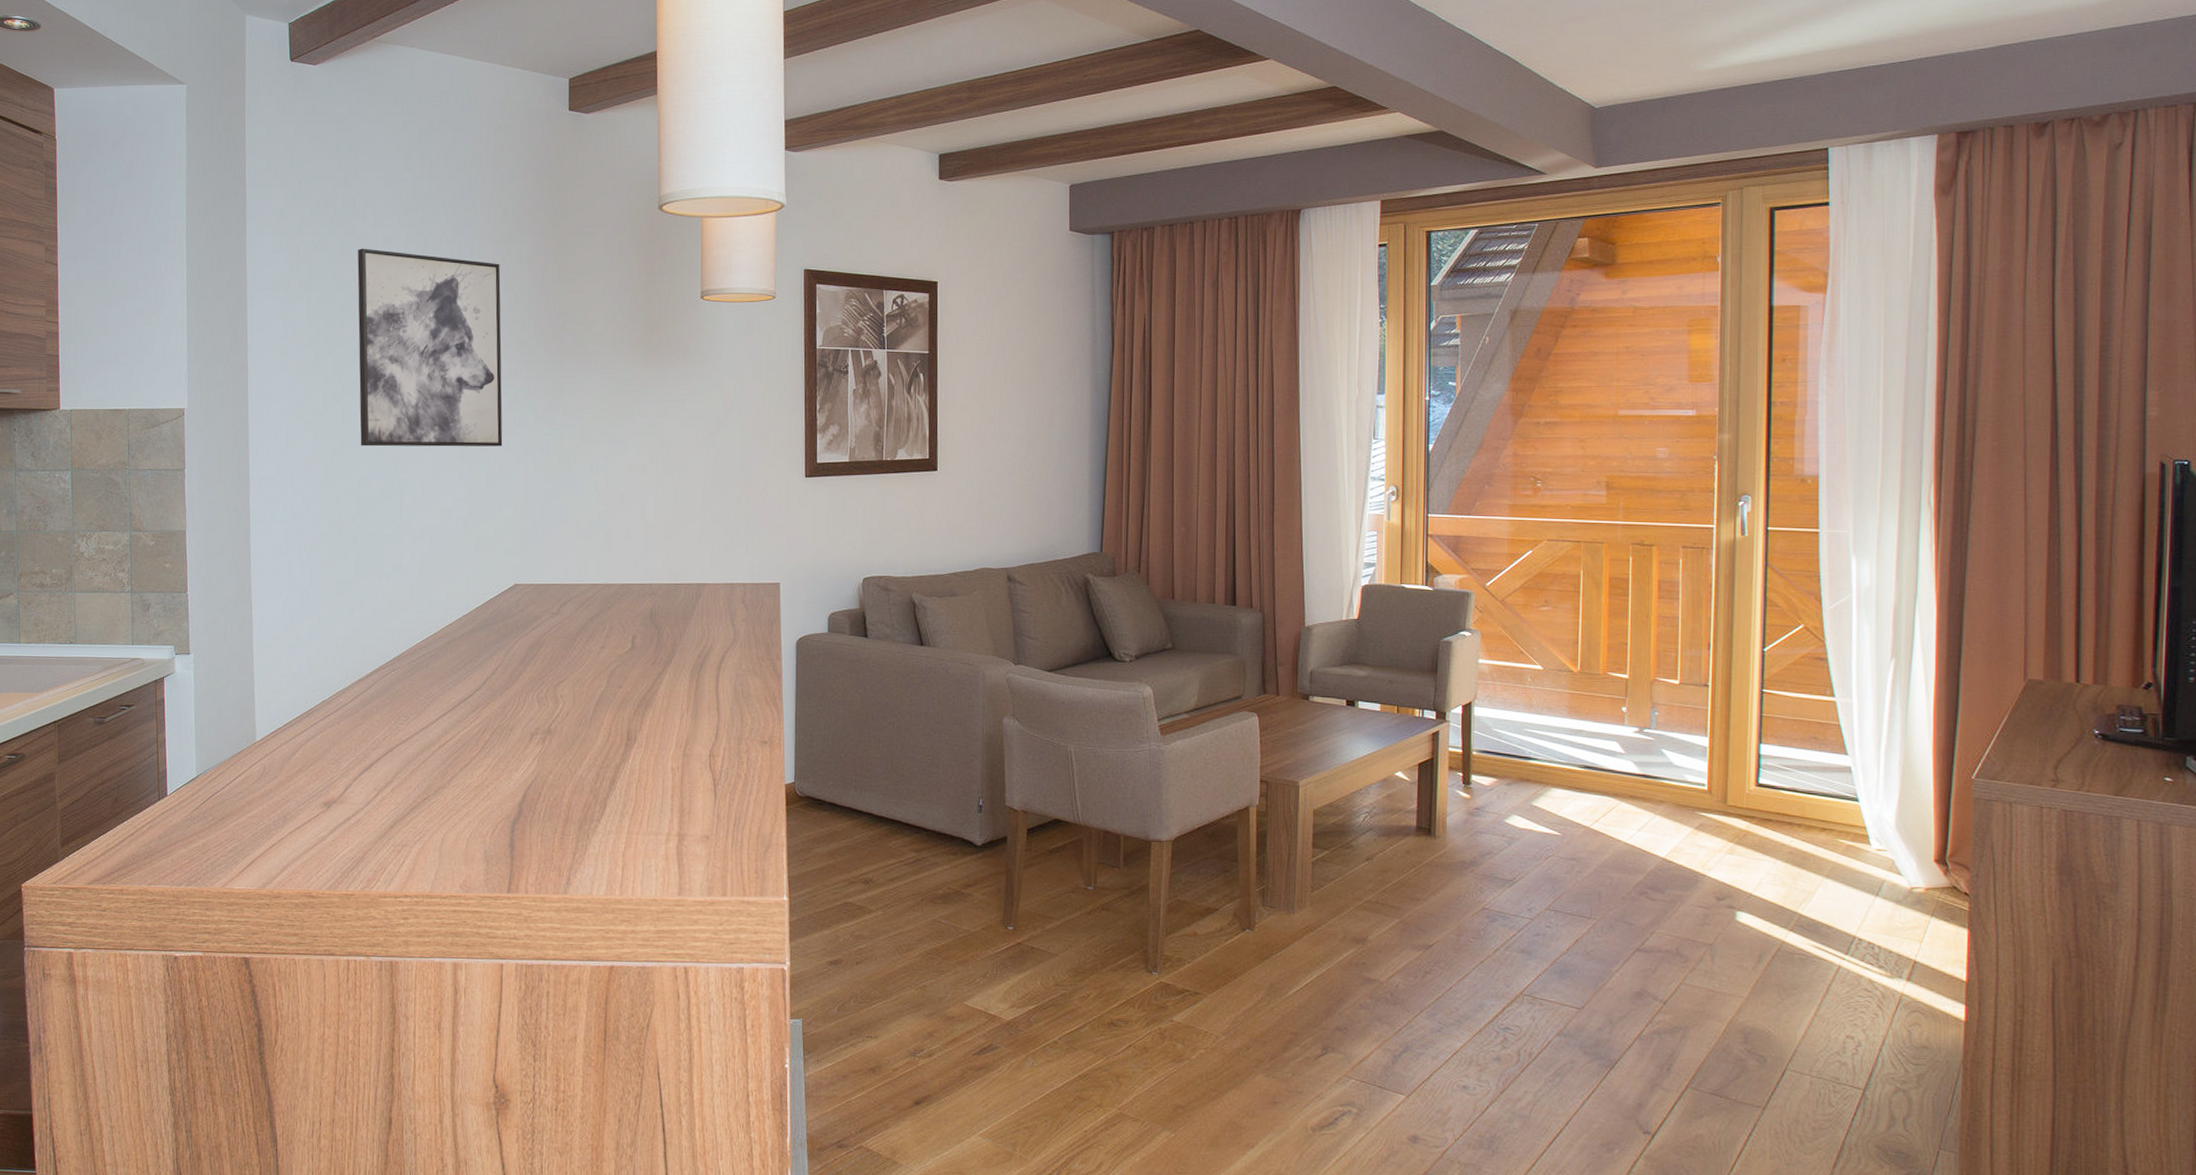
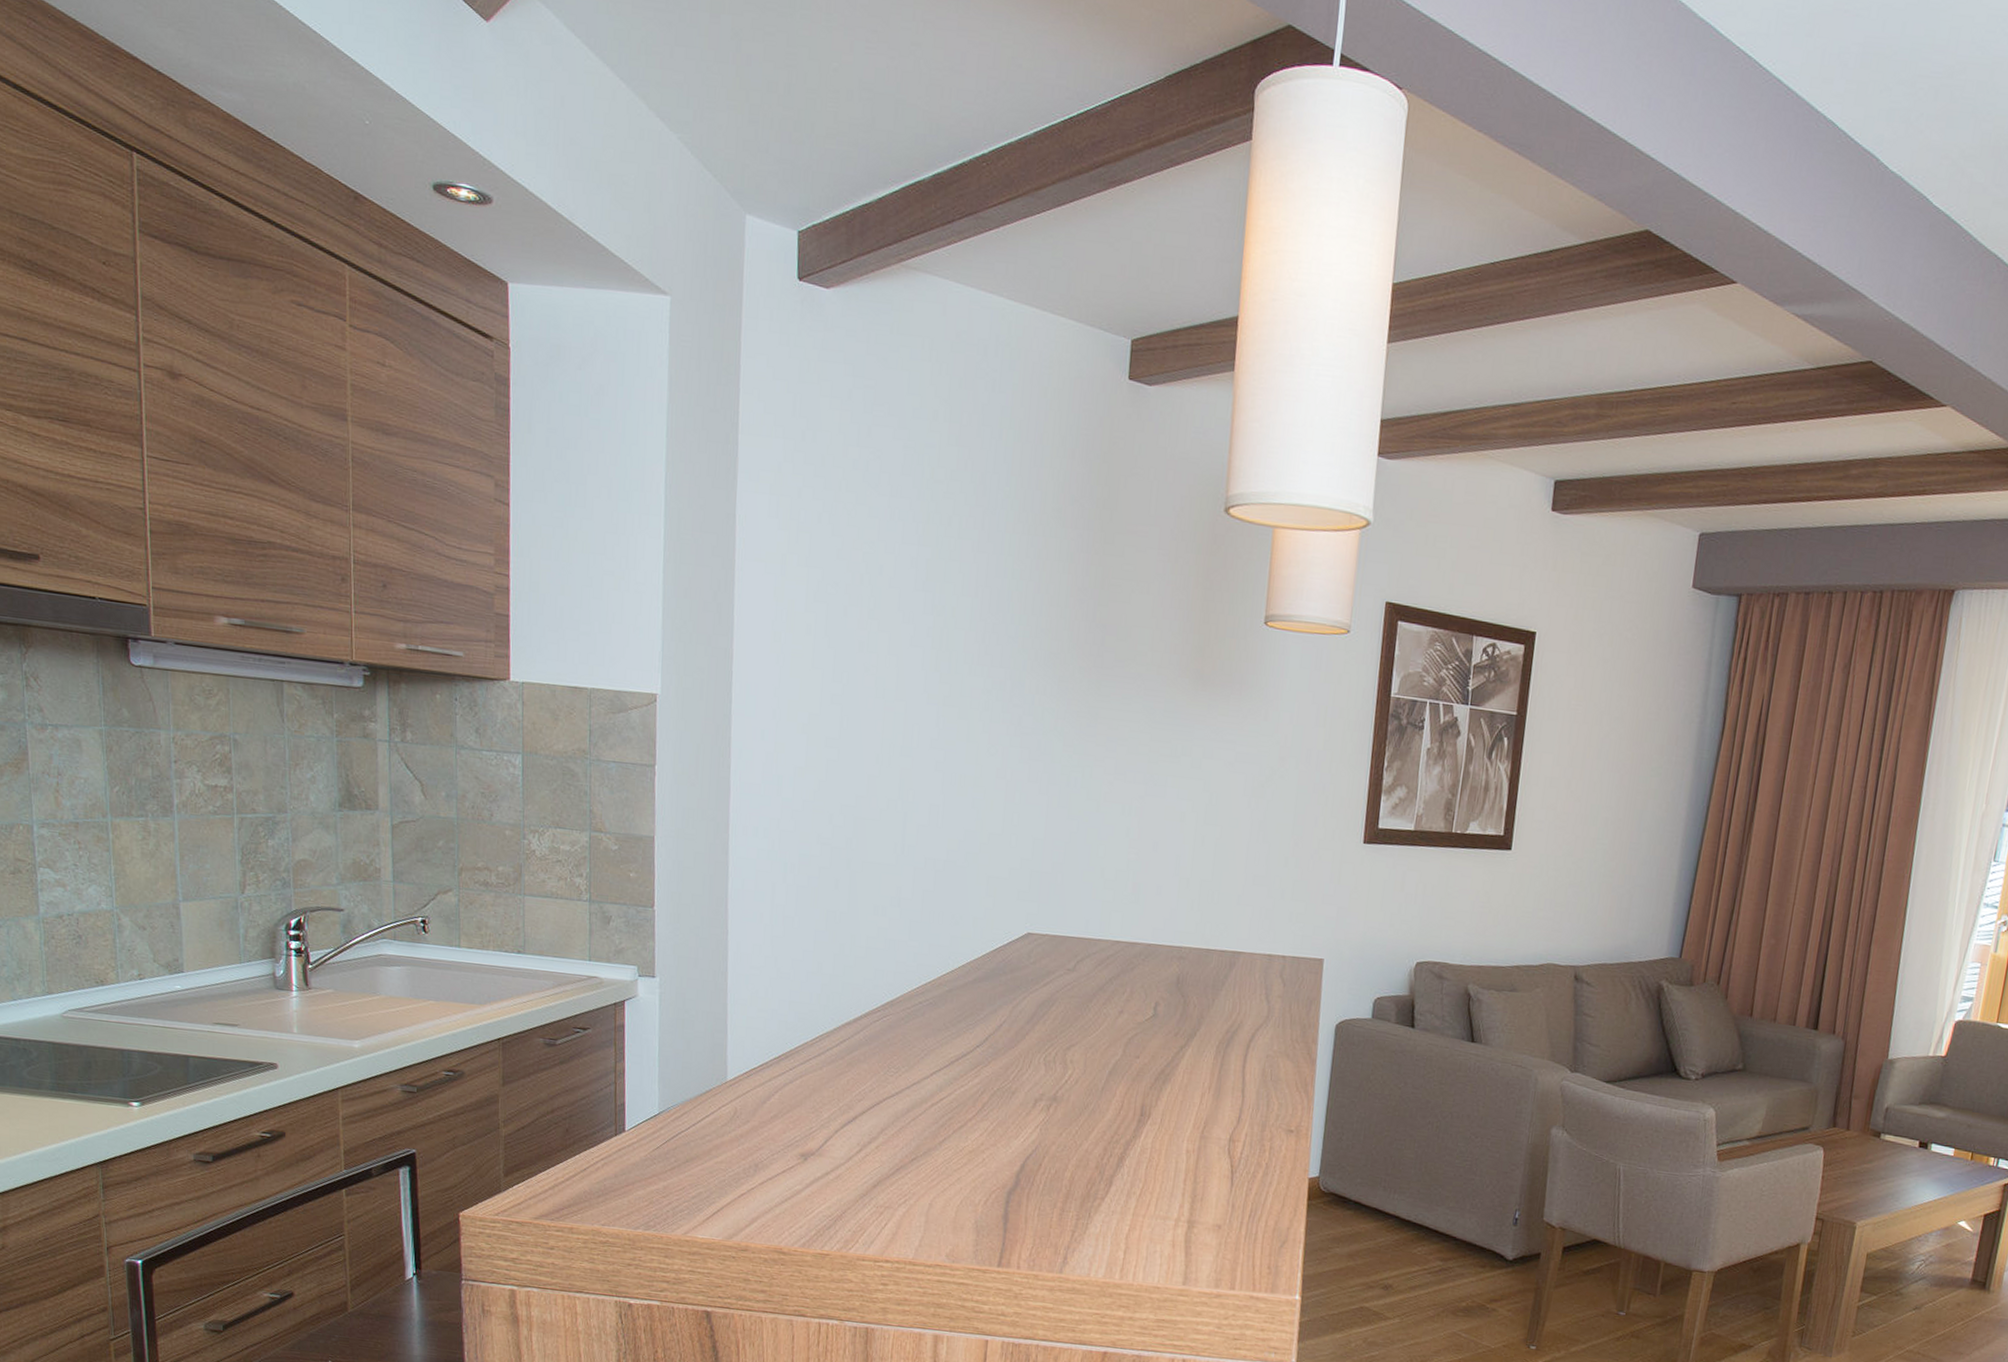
wall art: present [357,248,503,447] -> none [860,522,1035,775]

